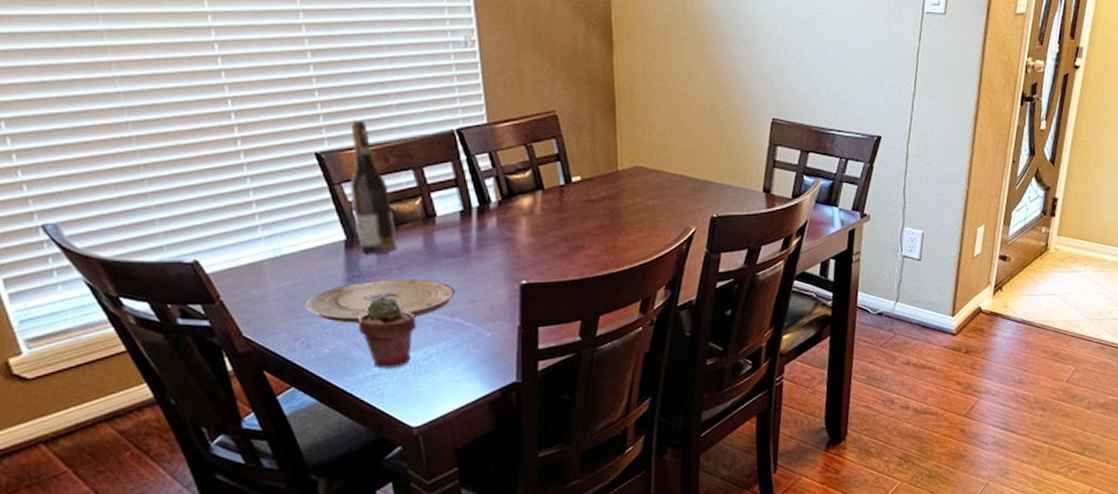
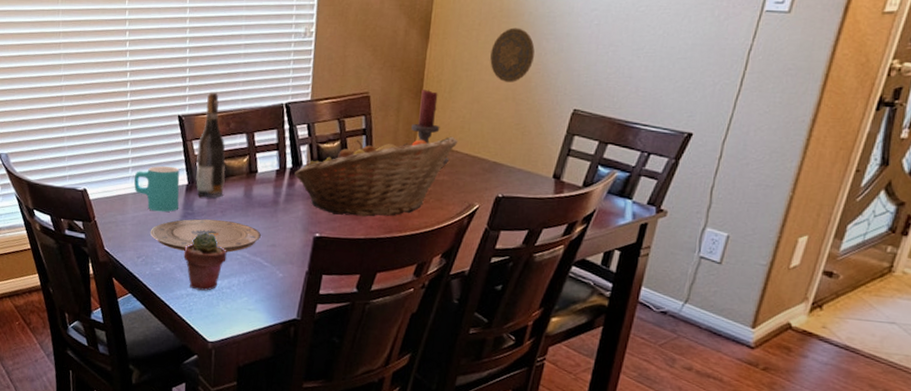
cup: none [267,220,339,279] -> present [134,166,180,212]
fruit basket: none [483,155,663,256] -> present [294,136,458,217]
candle holder: none [610,105,656,189] -> present [411,90,449,166]
decorative plate: none [681,32,726,92] -> present [490,27,535,82]

